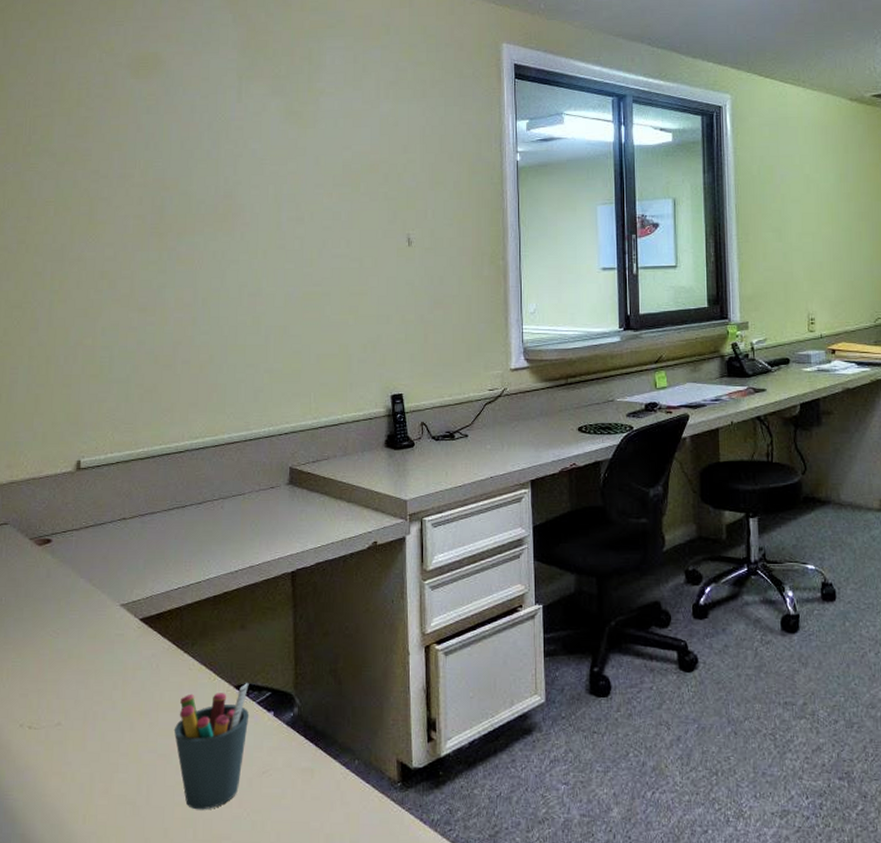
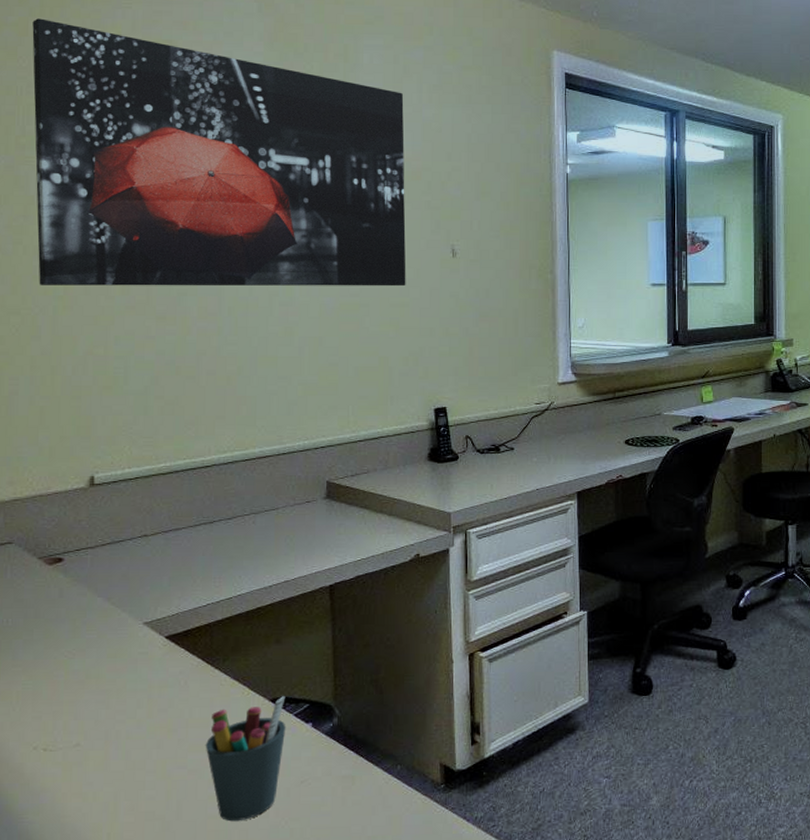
wall art: none [38,39,365,281] -> present [32,18,406,287]

